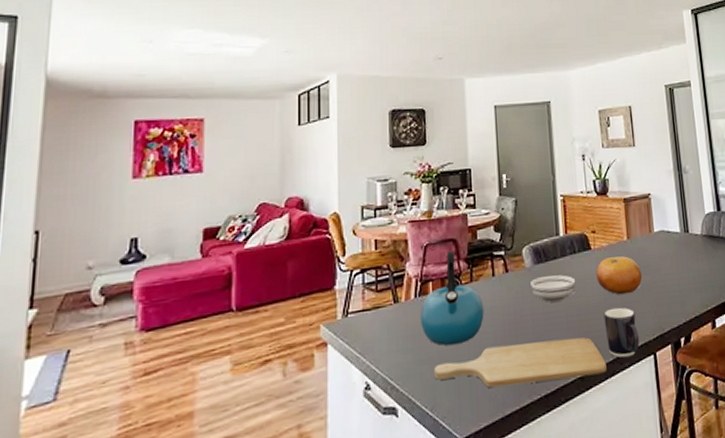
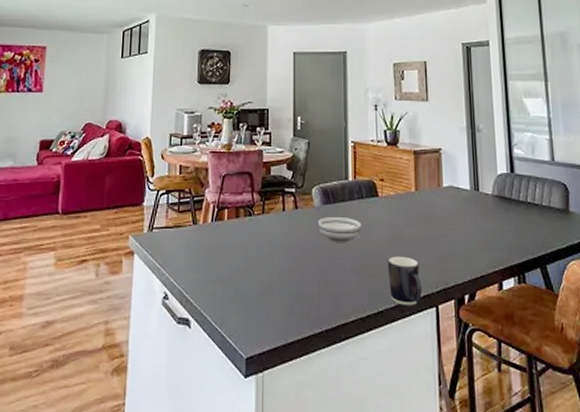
kettle: present [420,250,484,346] -> none [215,182,273,270]
chopping board: present [433,337,607,388] -> none [224,276,387,318]
fruit: present [596,256,643,295] -> none [382,207,429,244]

